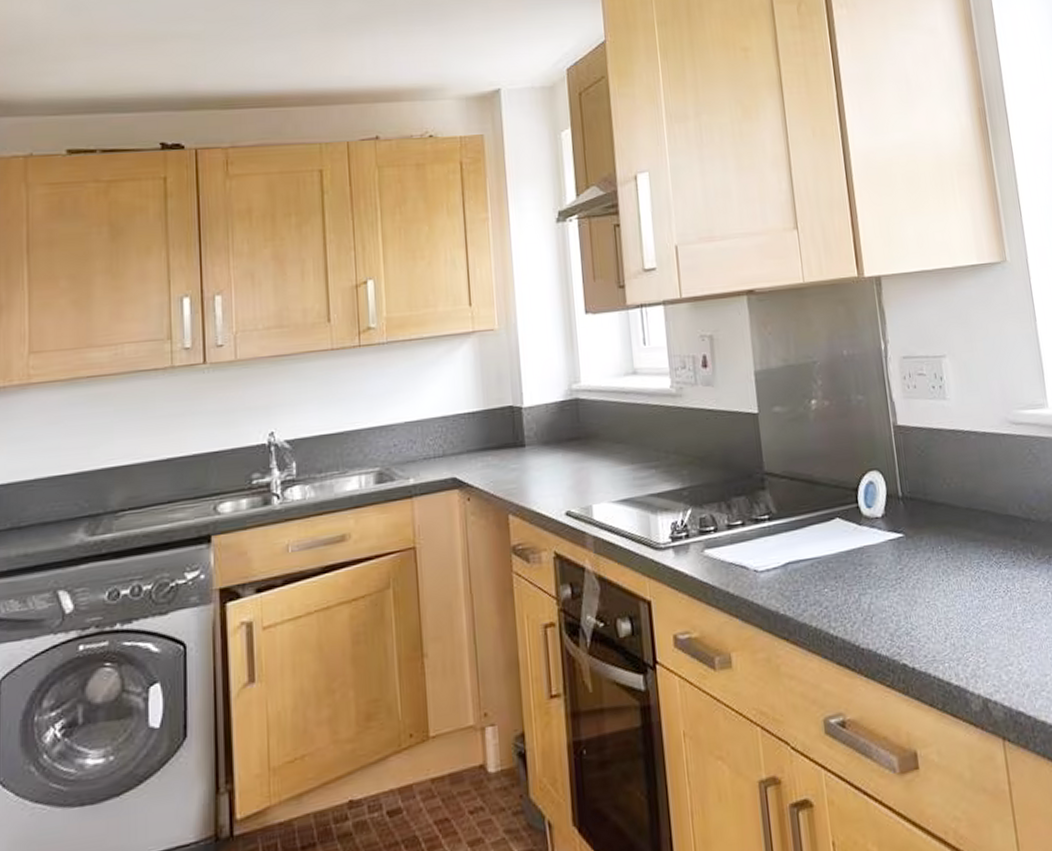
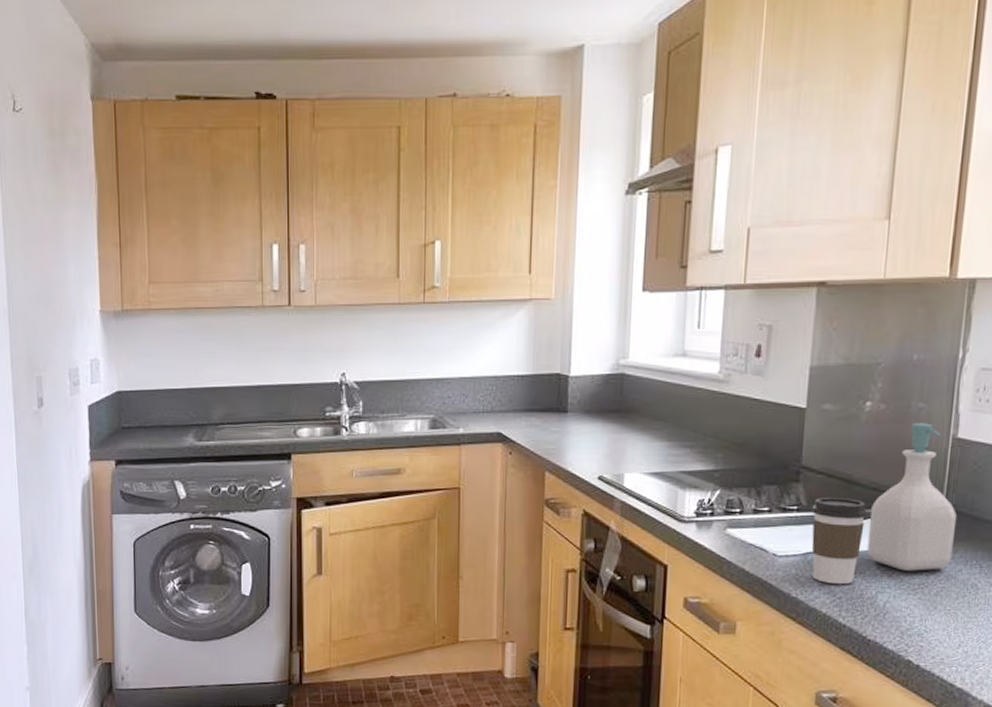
coffee cup: none [782,499,836,594] -> present [811,497,867,585]
soap bottle: none [836,414,919,568] -> present [866,423,957,571]

